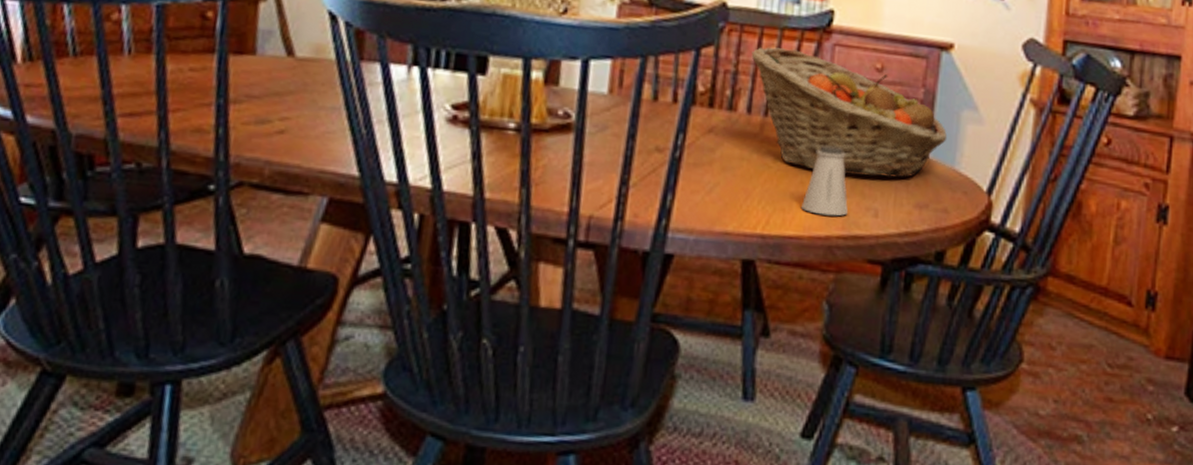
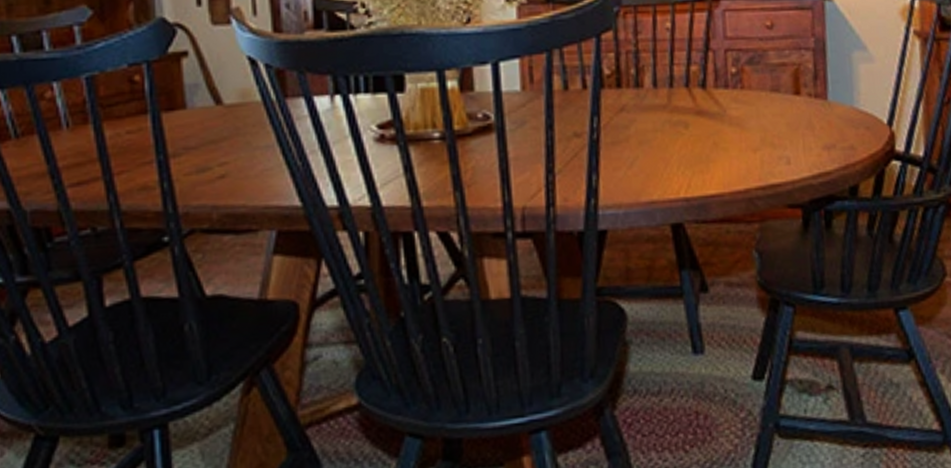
fruit basket: present [751,47,947,178] -> none [648,21,842,130]
saltshaker: present [802,145,849,216] -> none [718,104,763,171]

